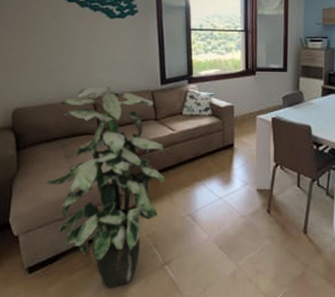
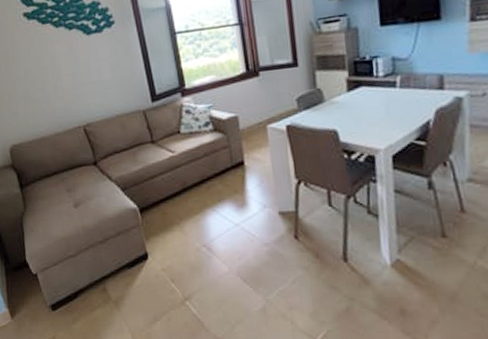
indoor plant: present [43,86,166,288] -> none [50,111,173,325]

